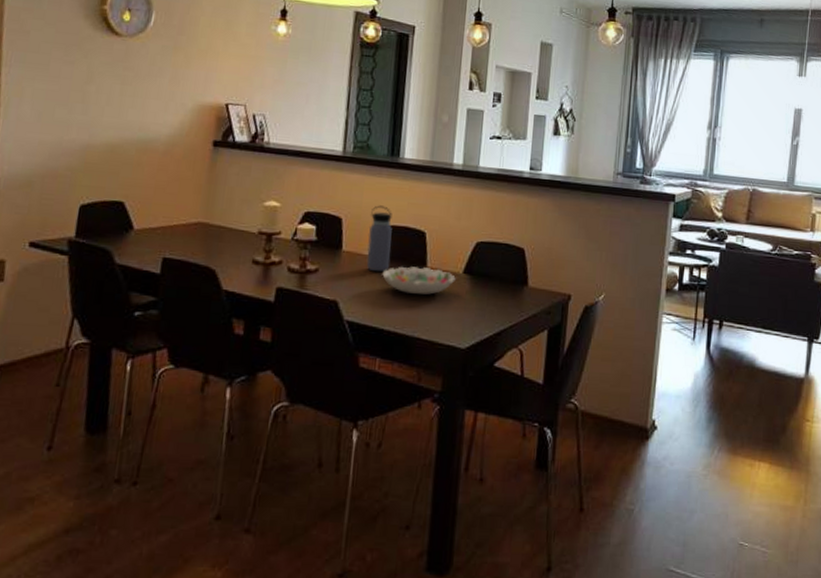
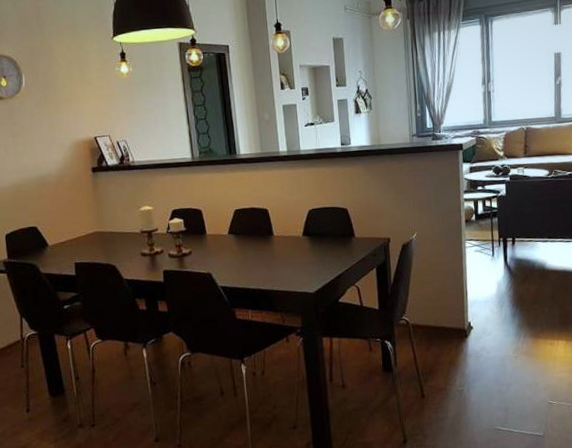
water bottle: present [366,205,392,272] -> none [223,194,245,247]
decorative bowl: present [382,266,456,295] -> none [240,235,298,258]

